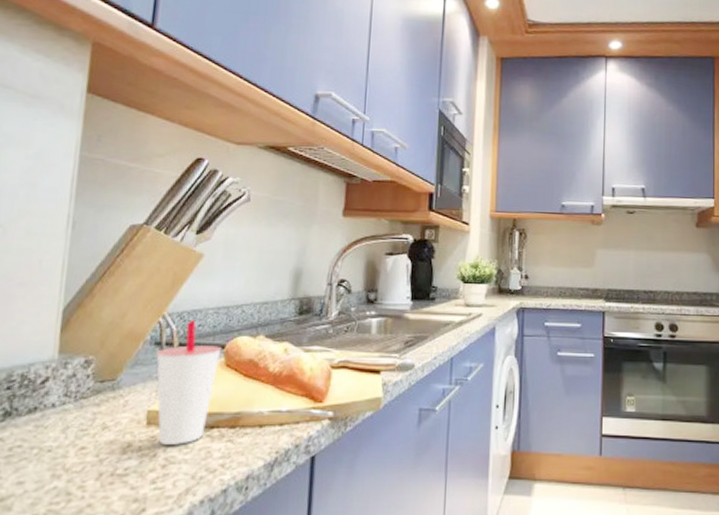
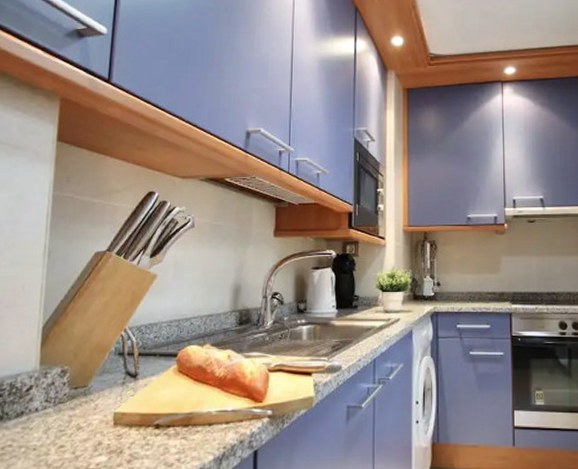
cup: present [156,320,222,445] -> none [120,333,175,442]

